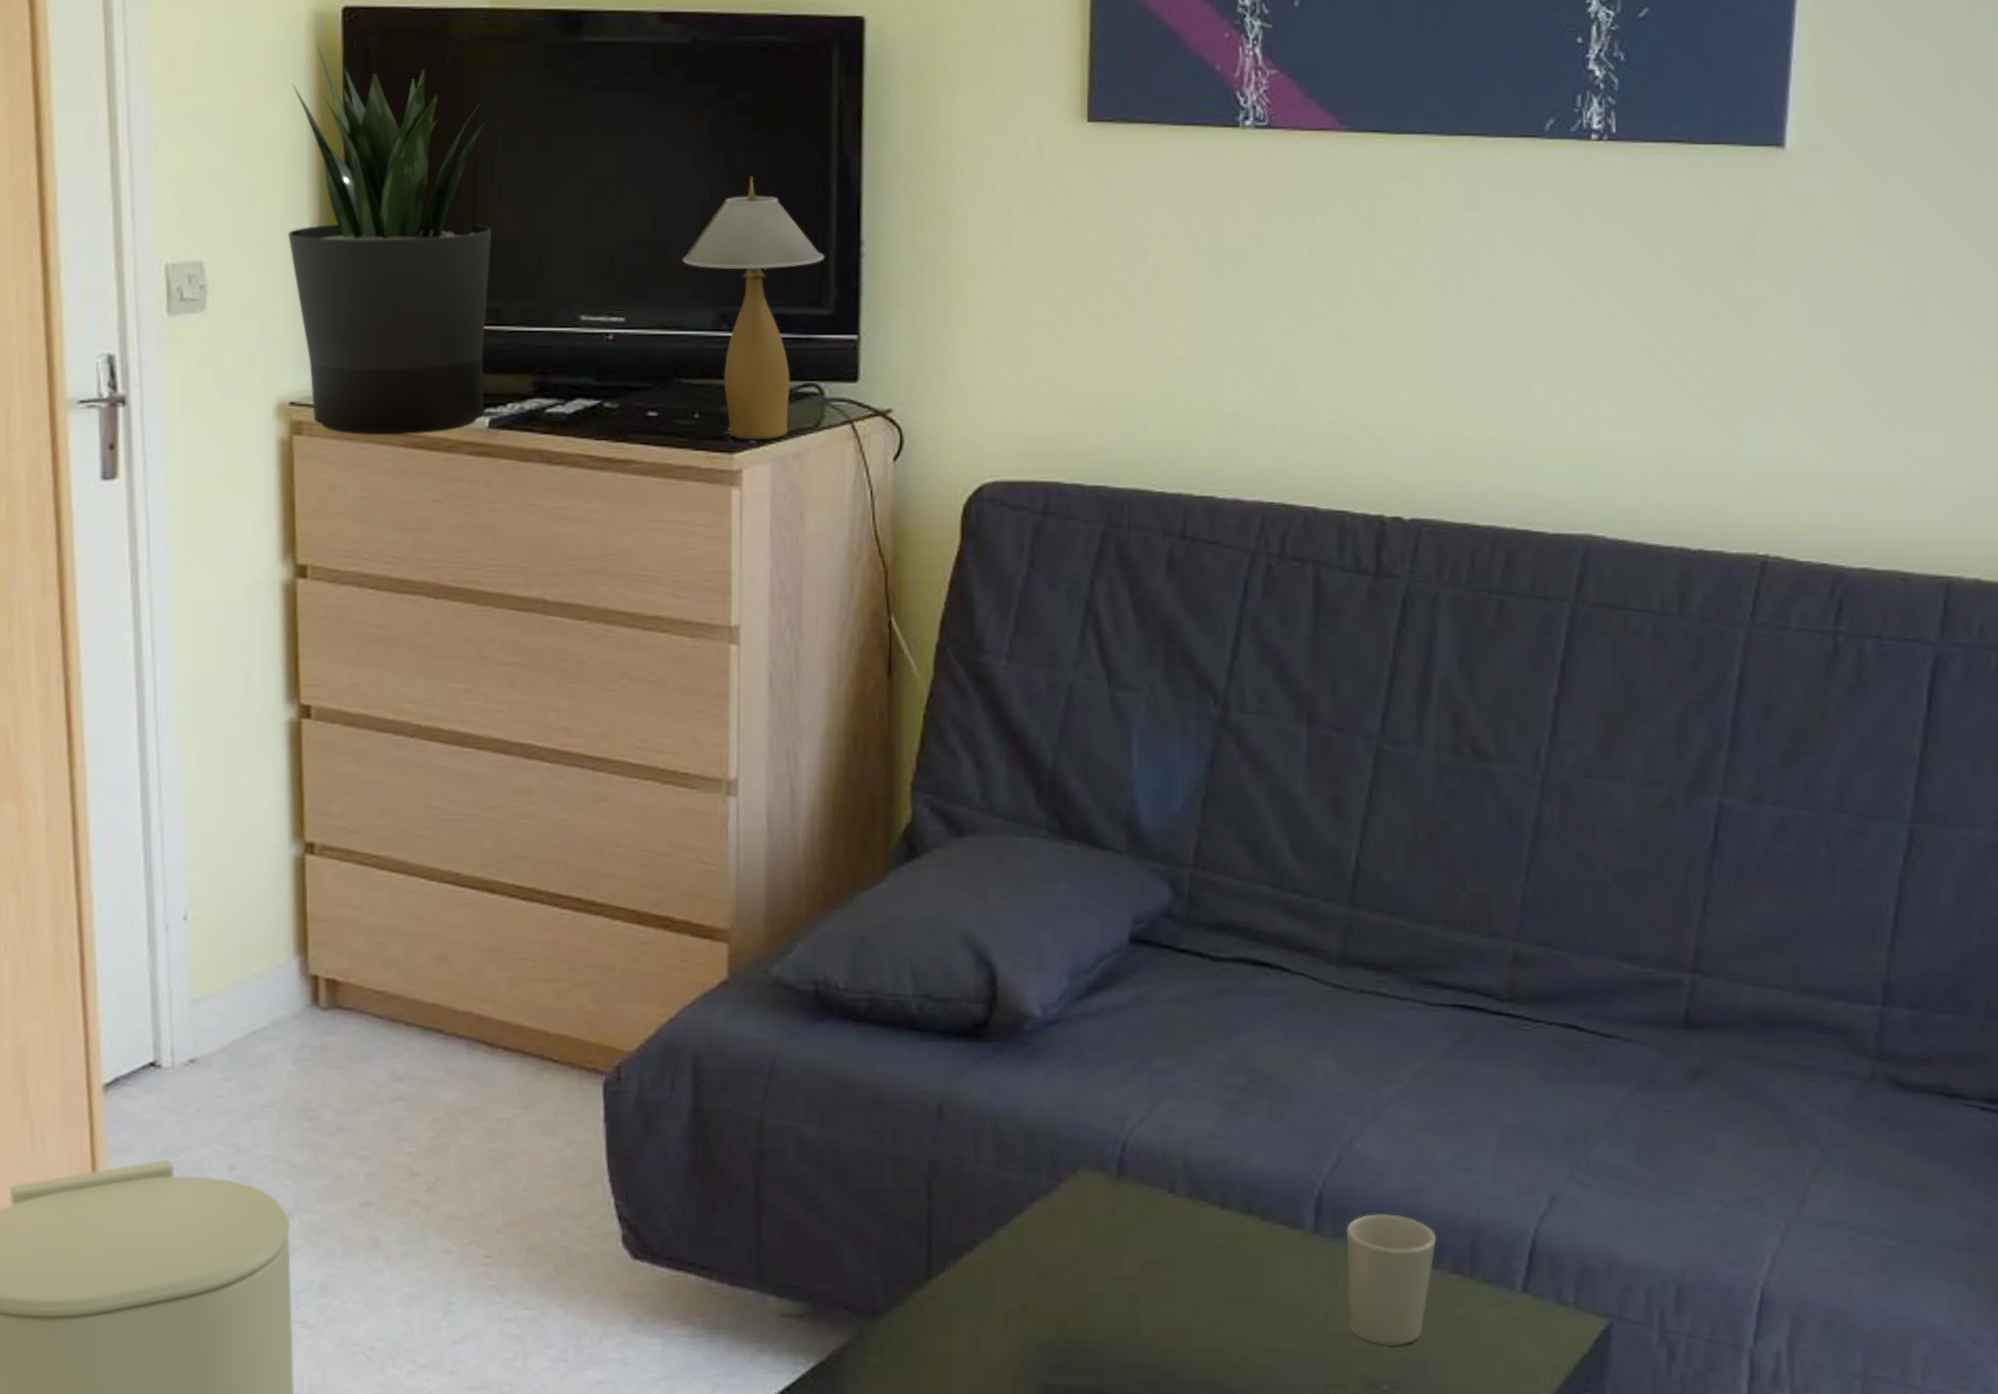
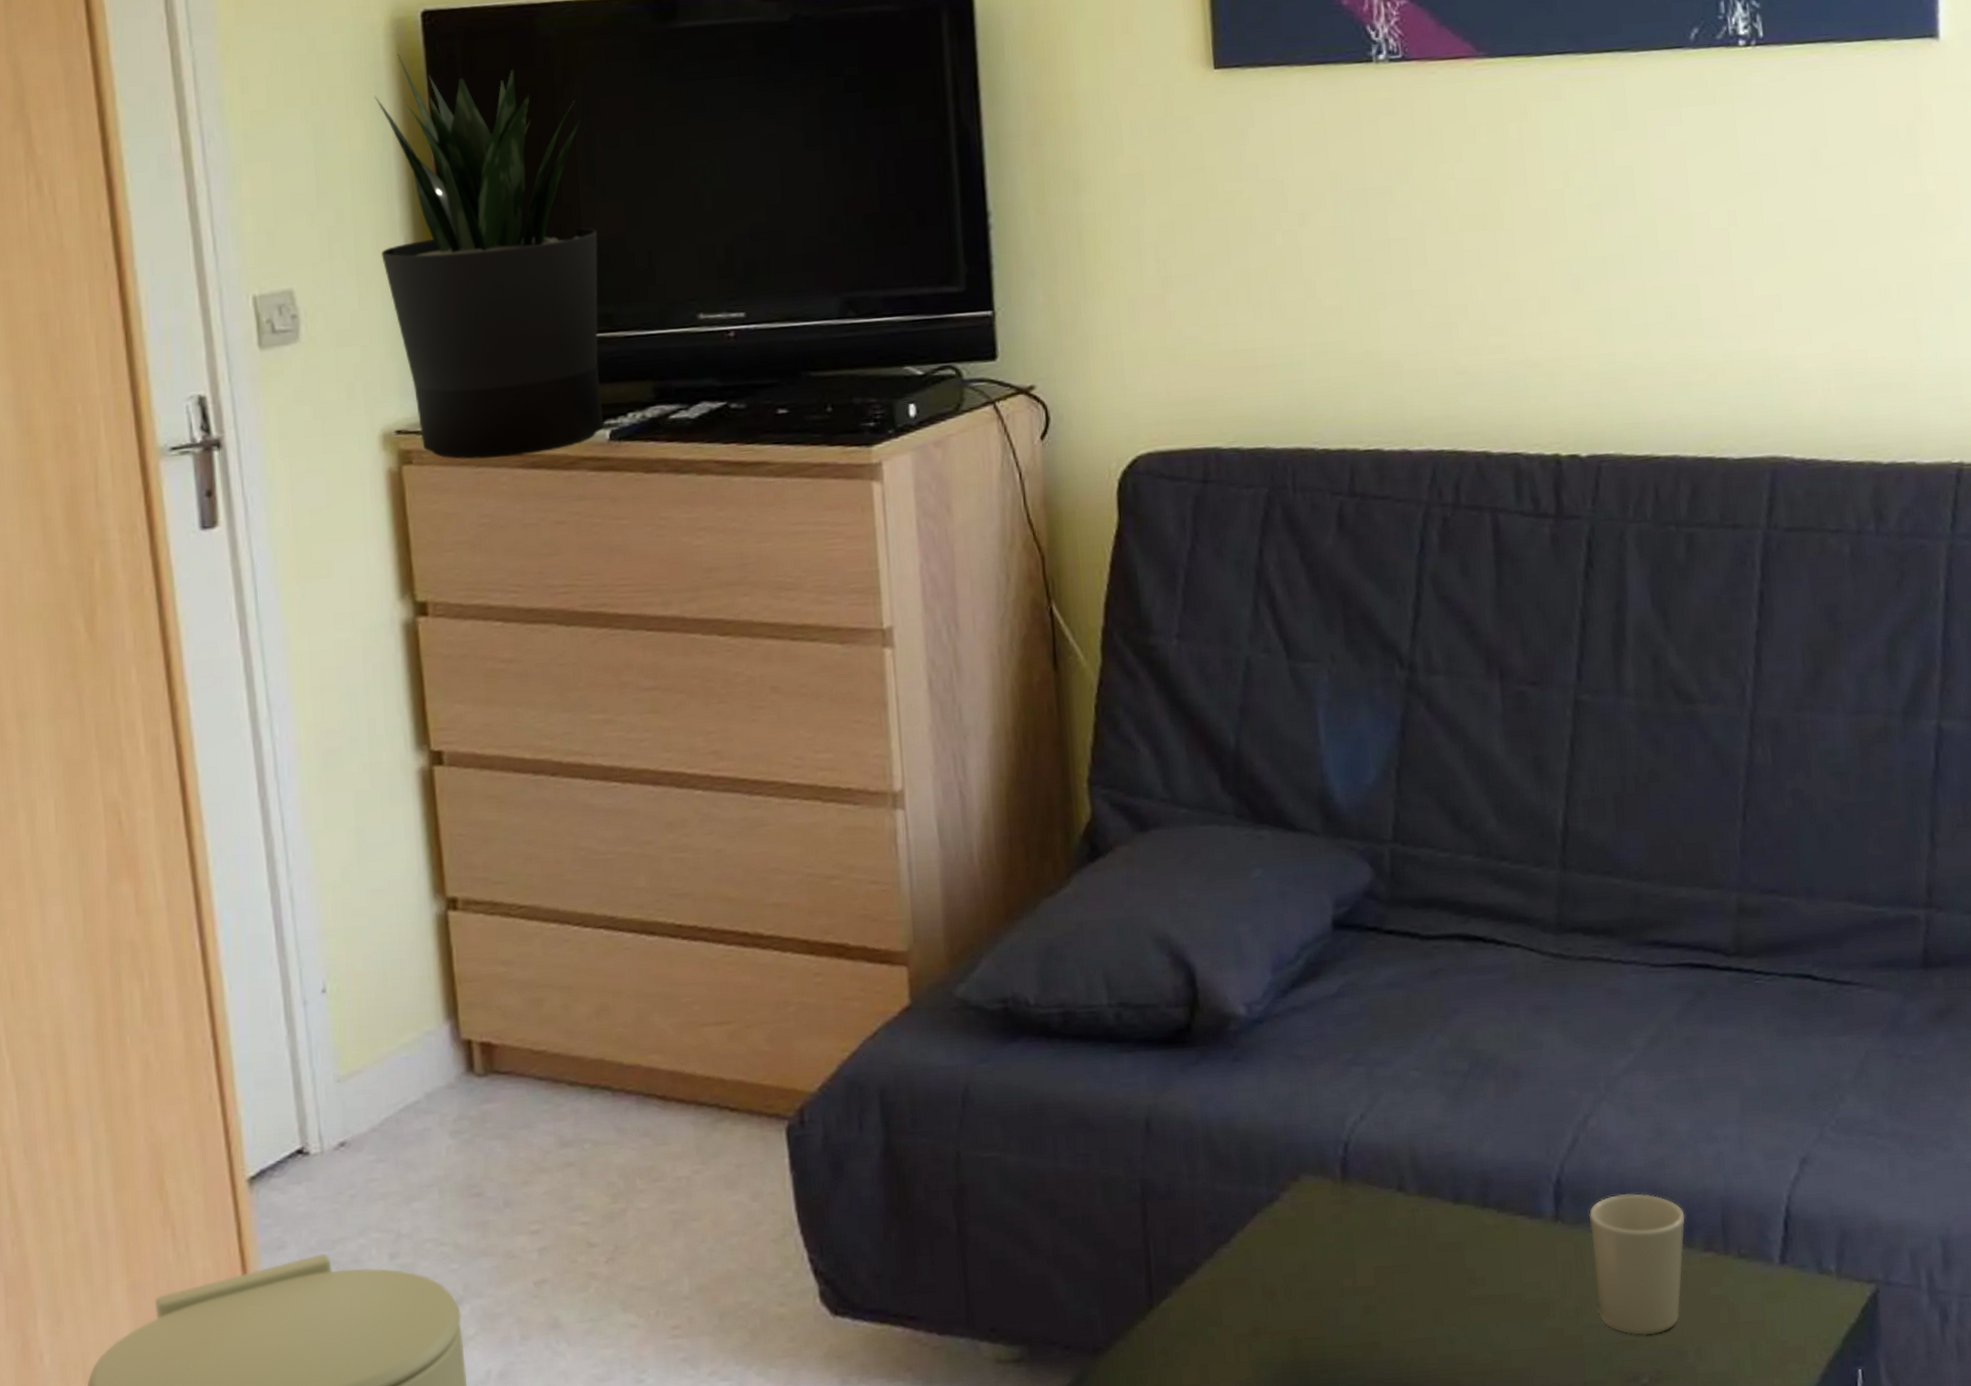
table lamp: present [683,176,825,440] -> none [801,154,951,431]

